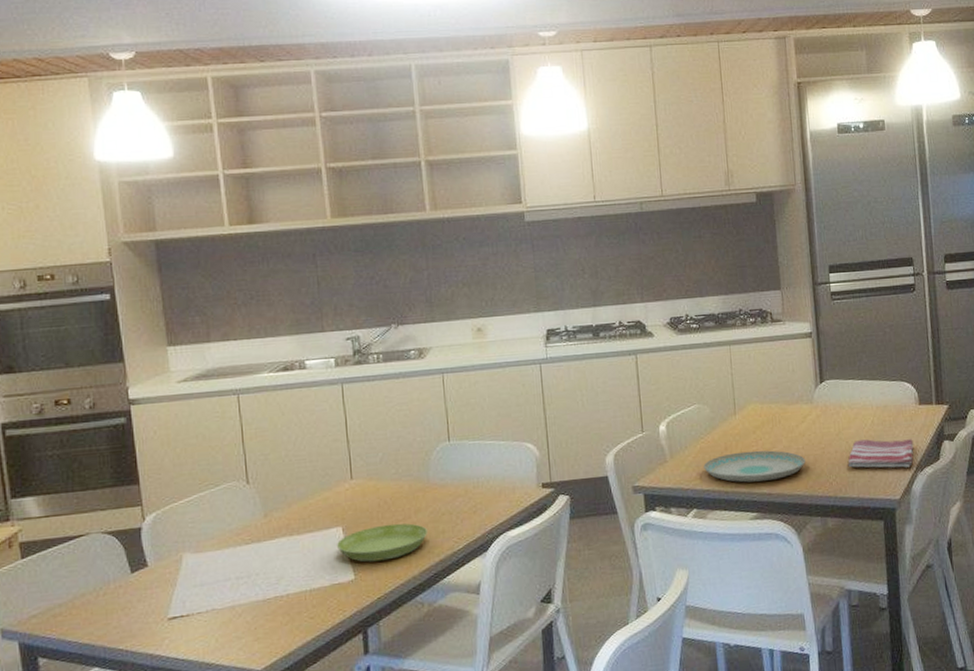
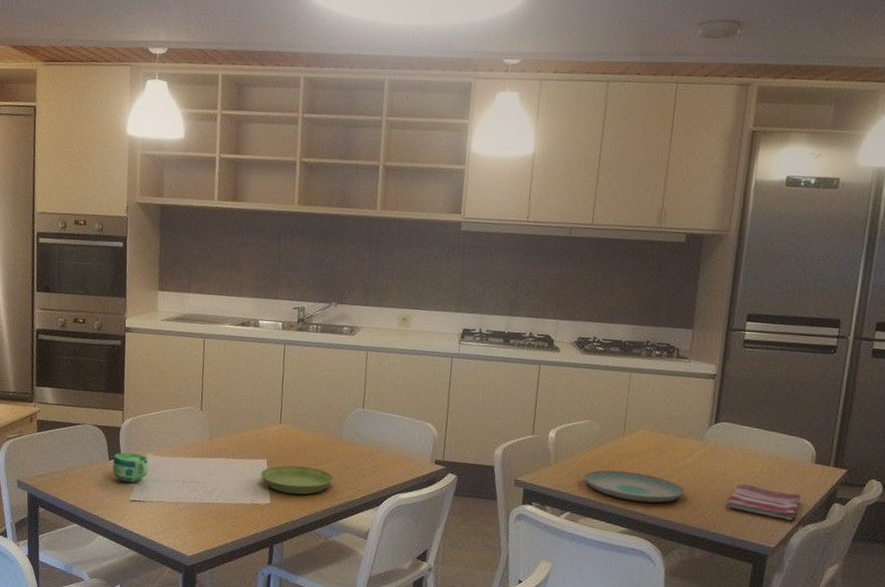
cup: none [136,556,189,597] -> present [112,452,149,483]

